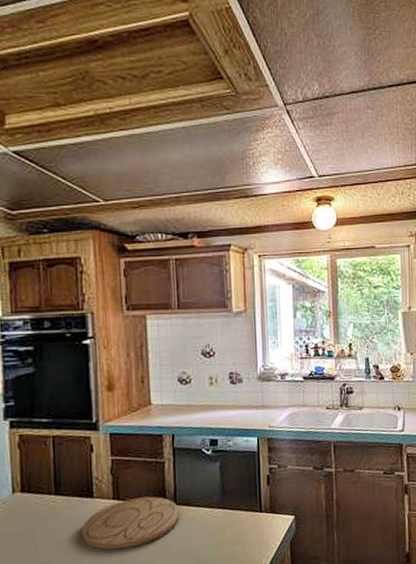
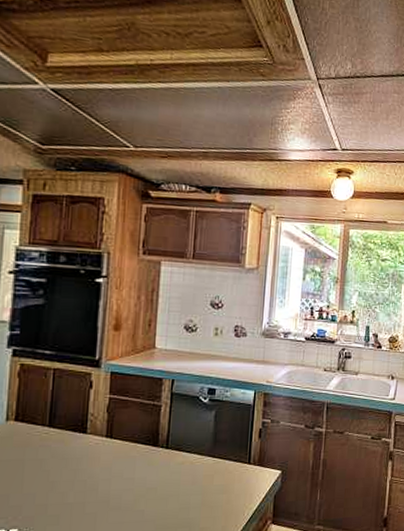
cutting board: present [82,496,180,551] -> none [70,438,170,488]

